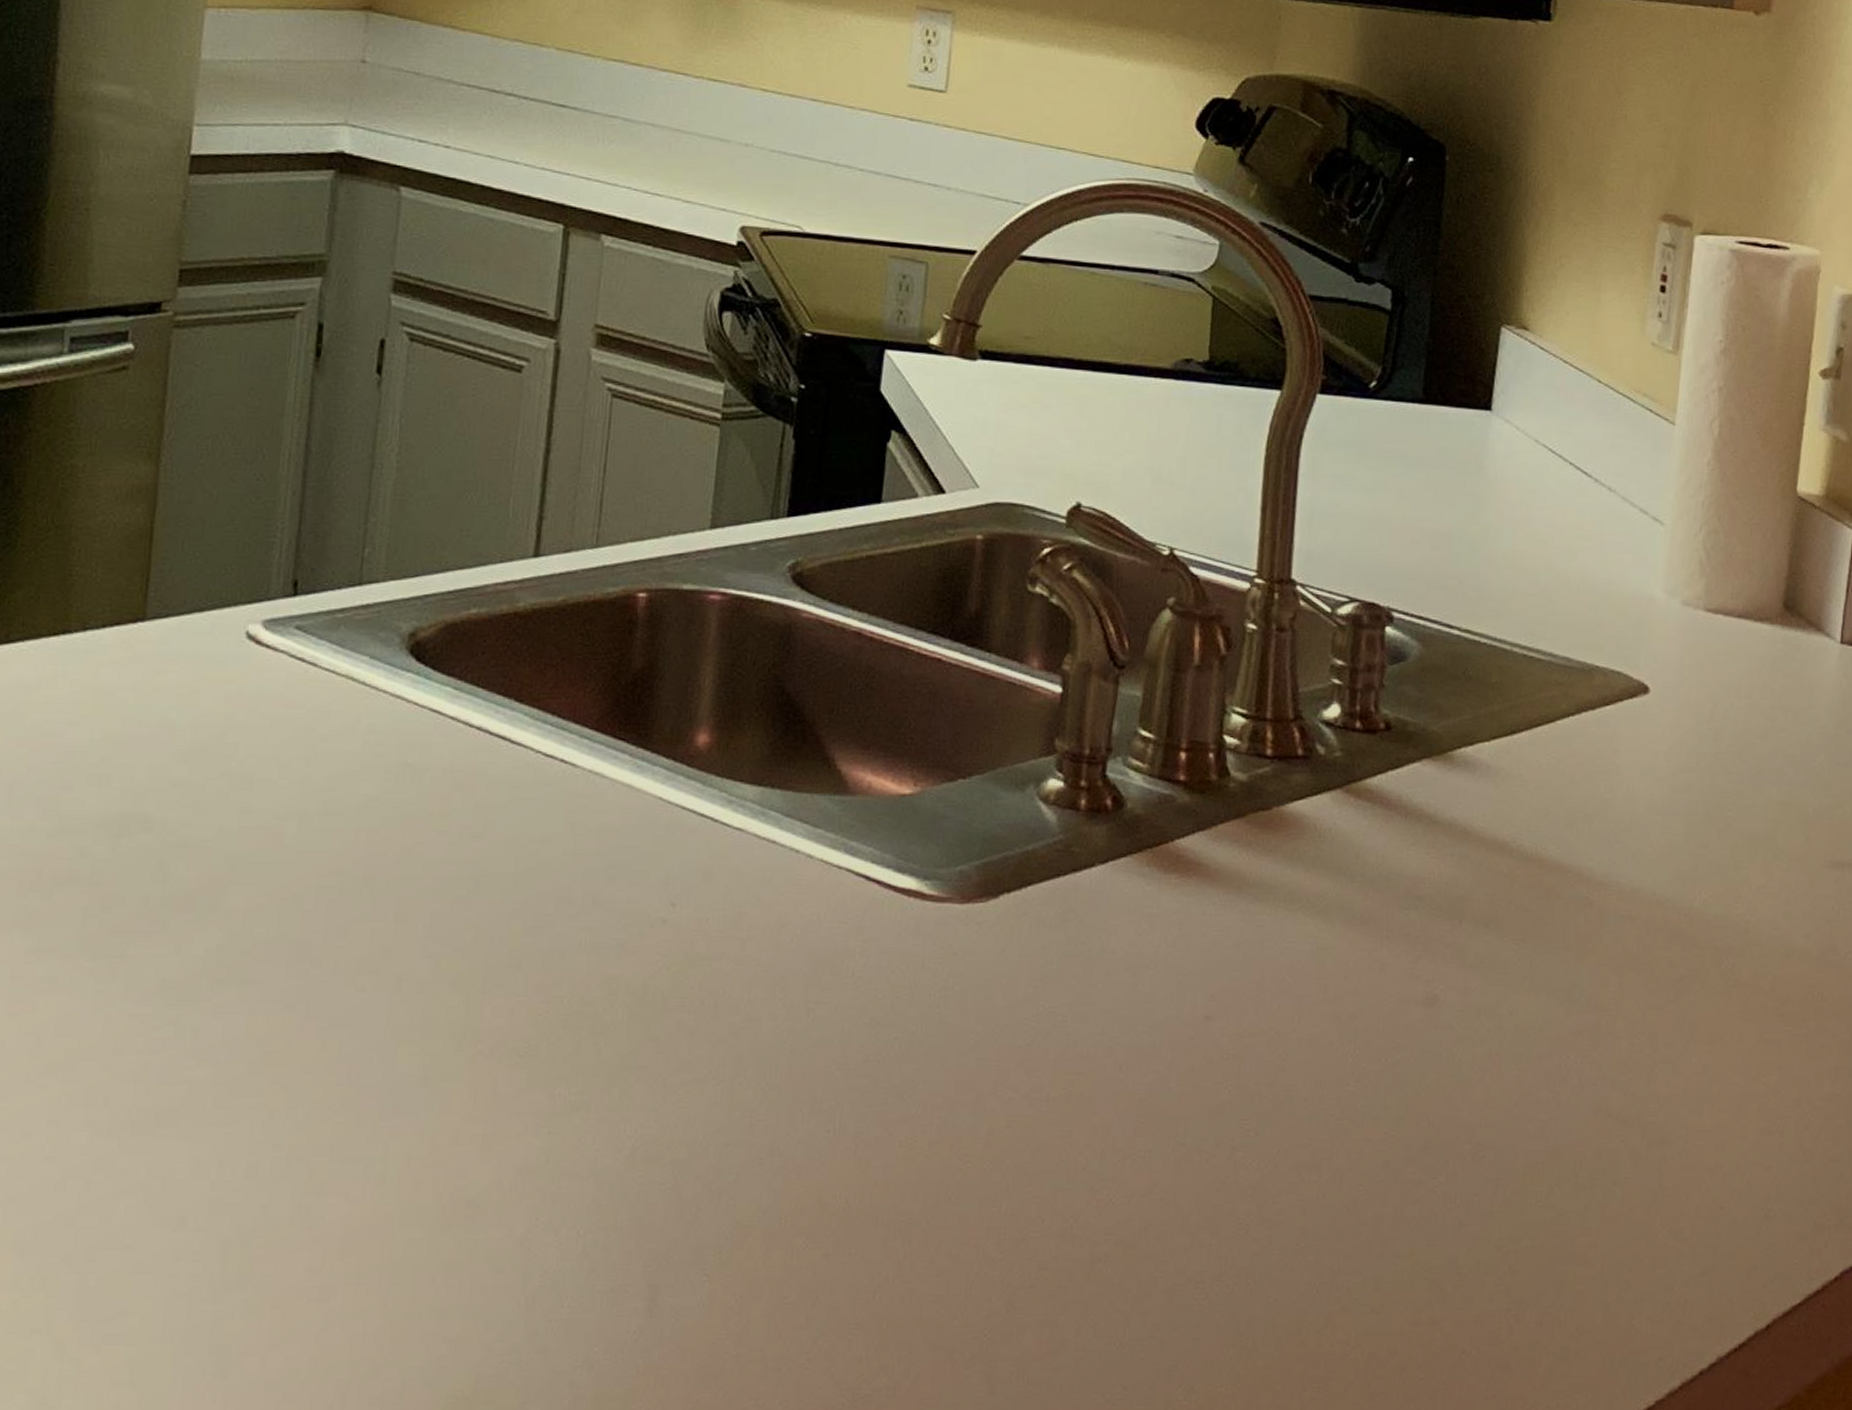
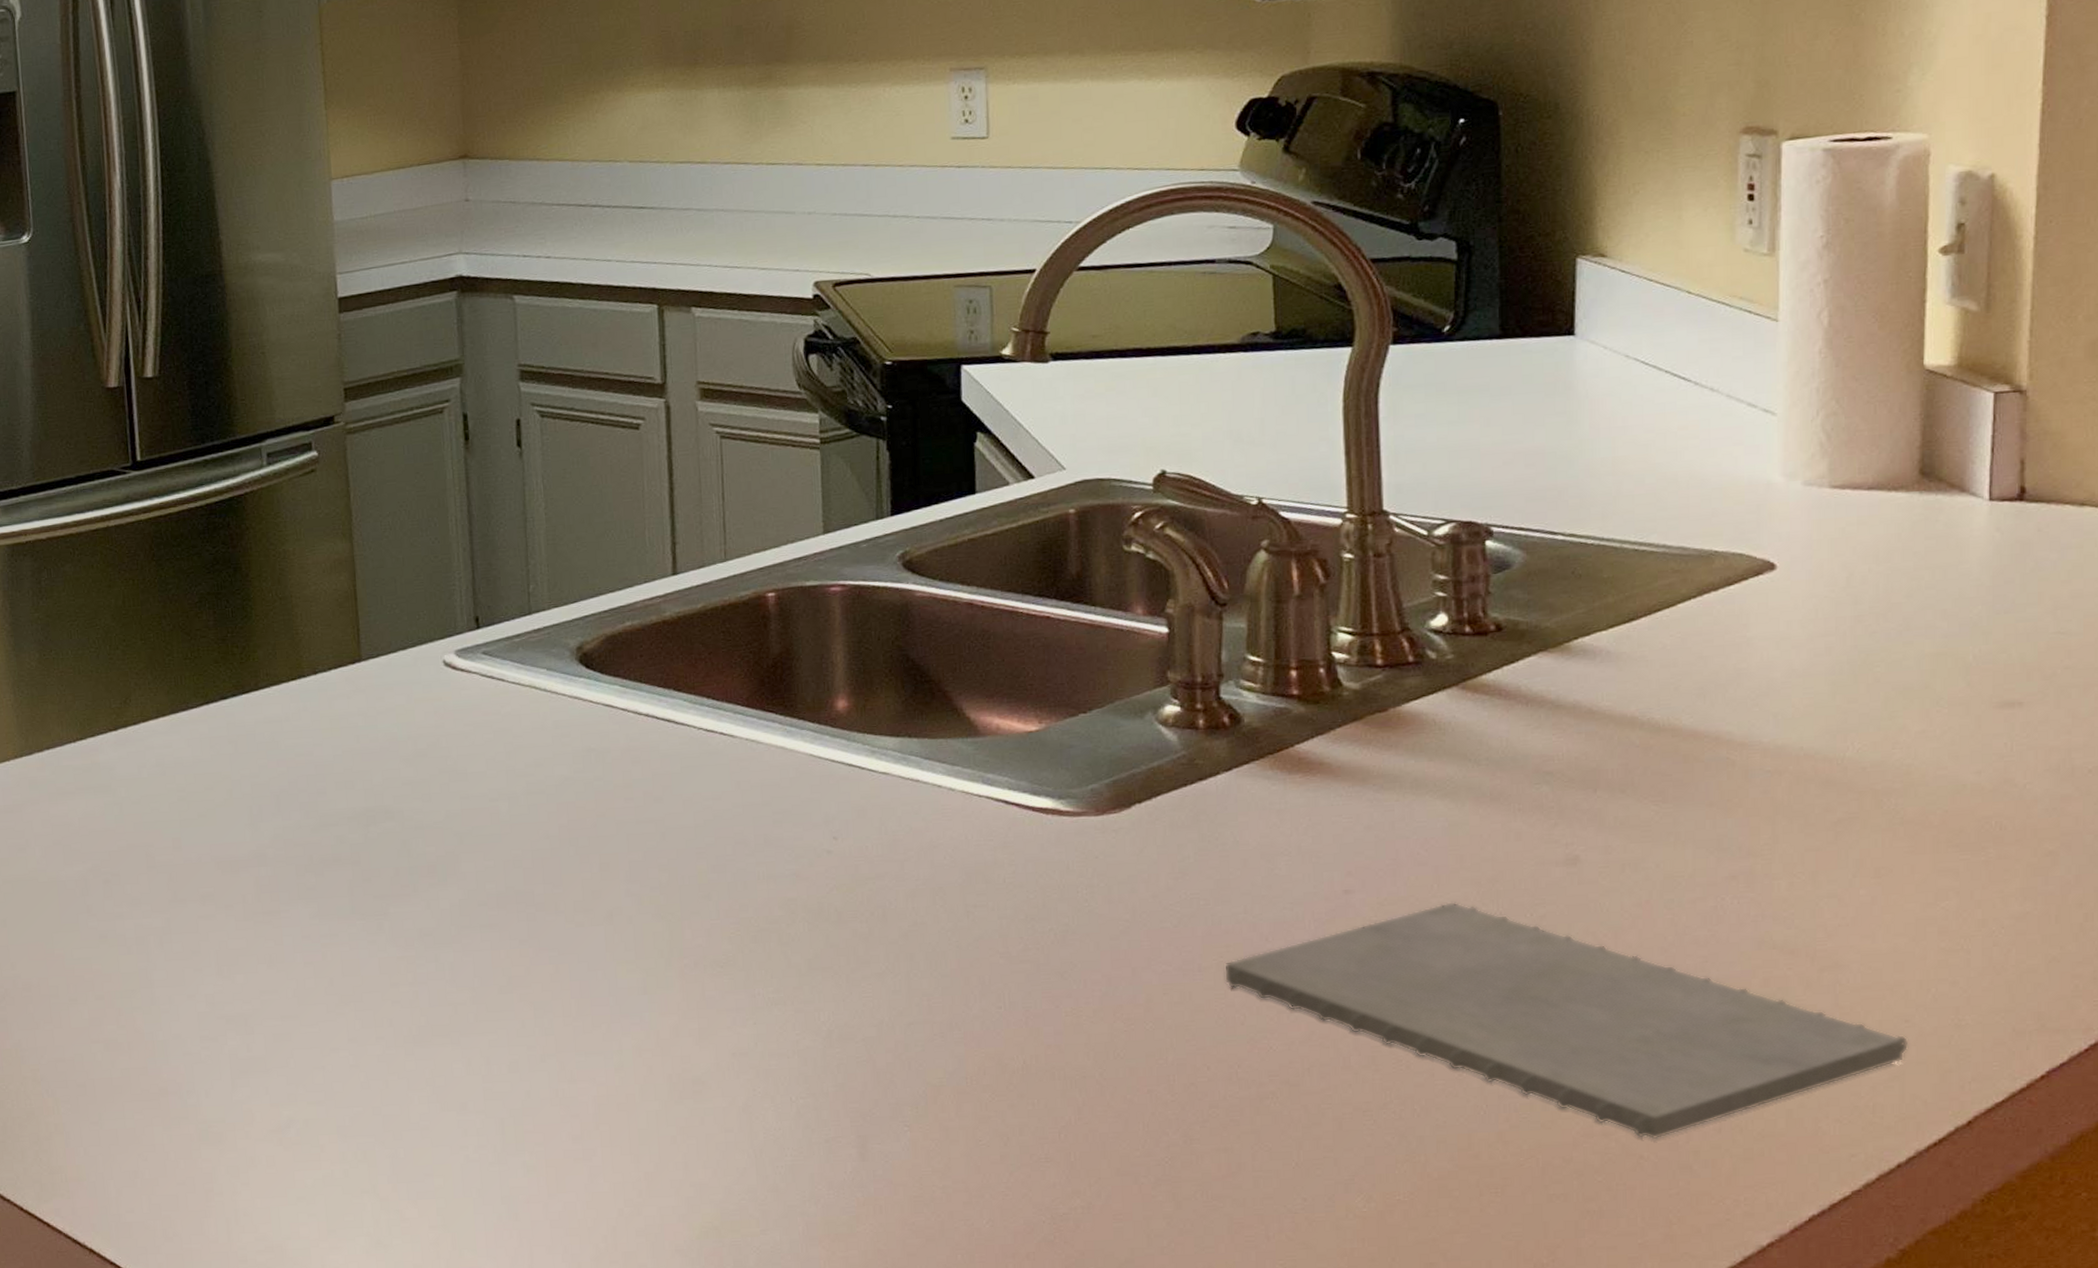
notepad: none [1071,1039,1722,1332] -> present [1223,902,1909,1139]

